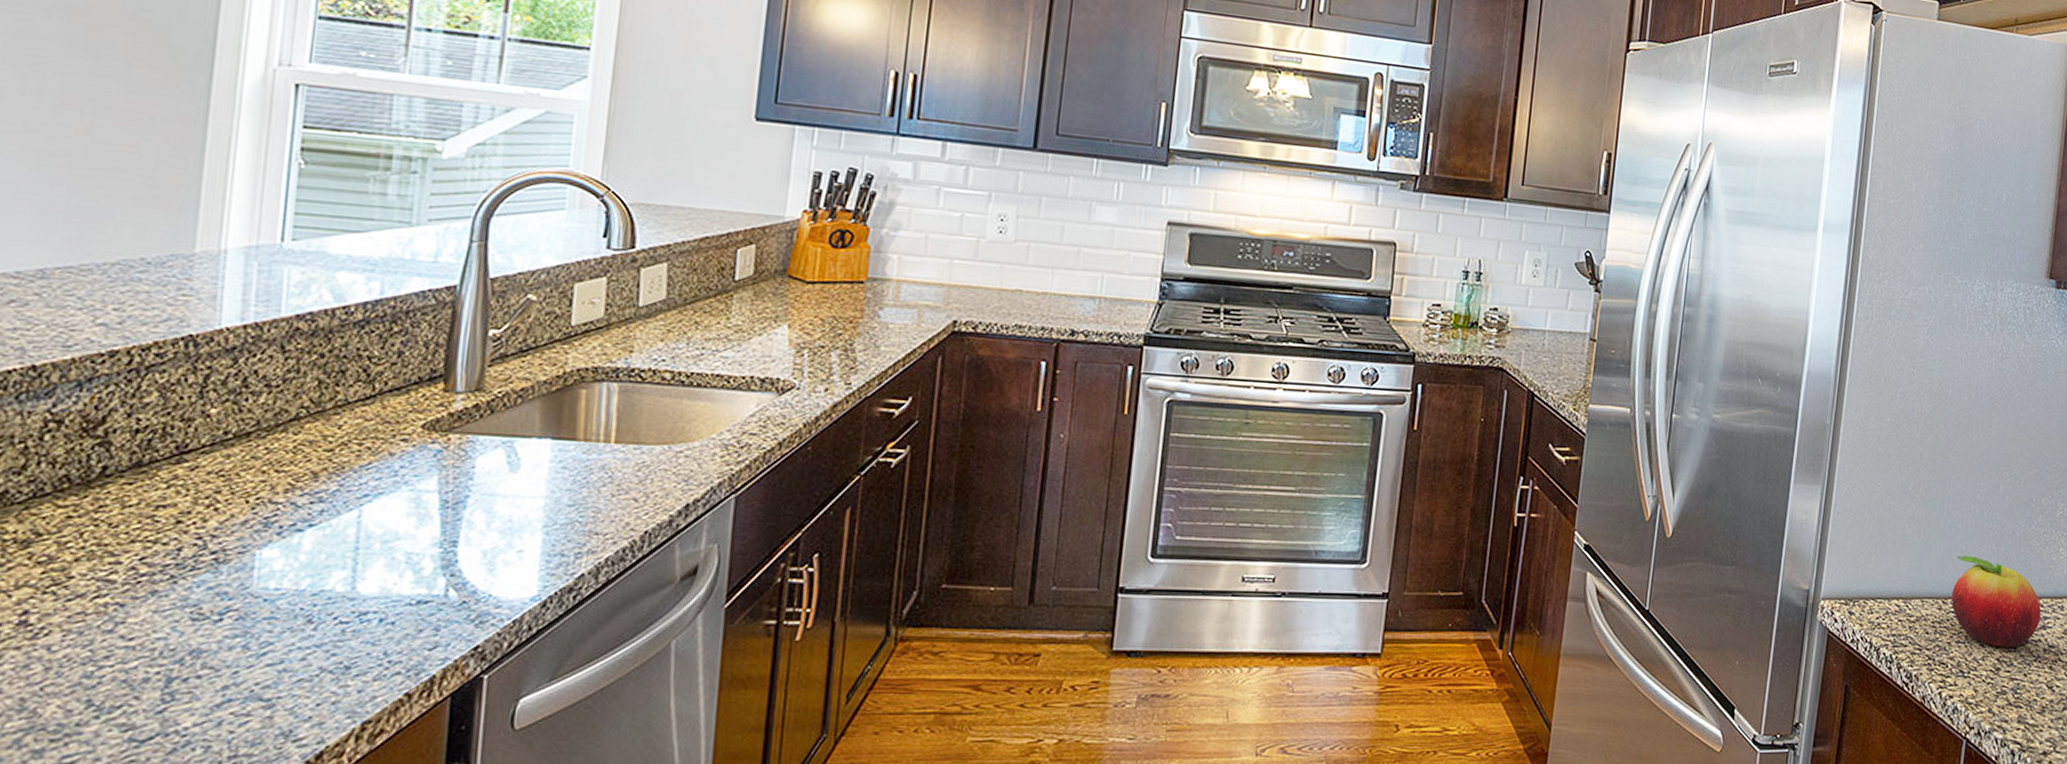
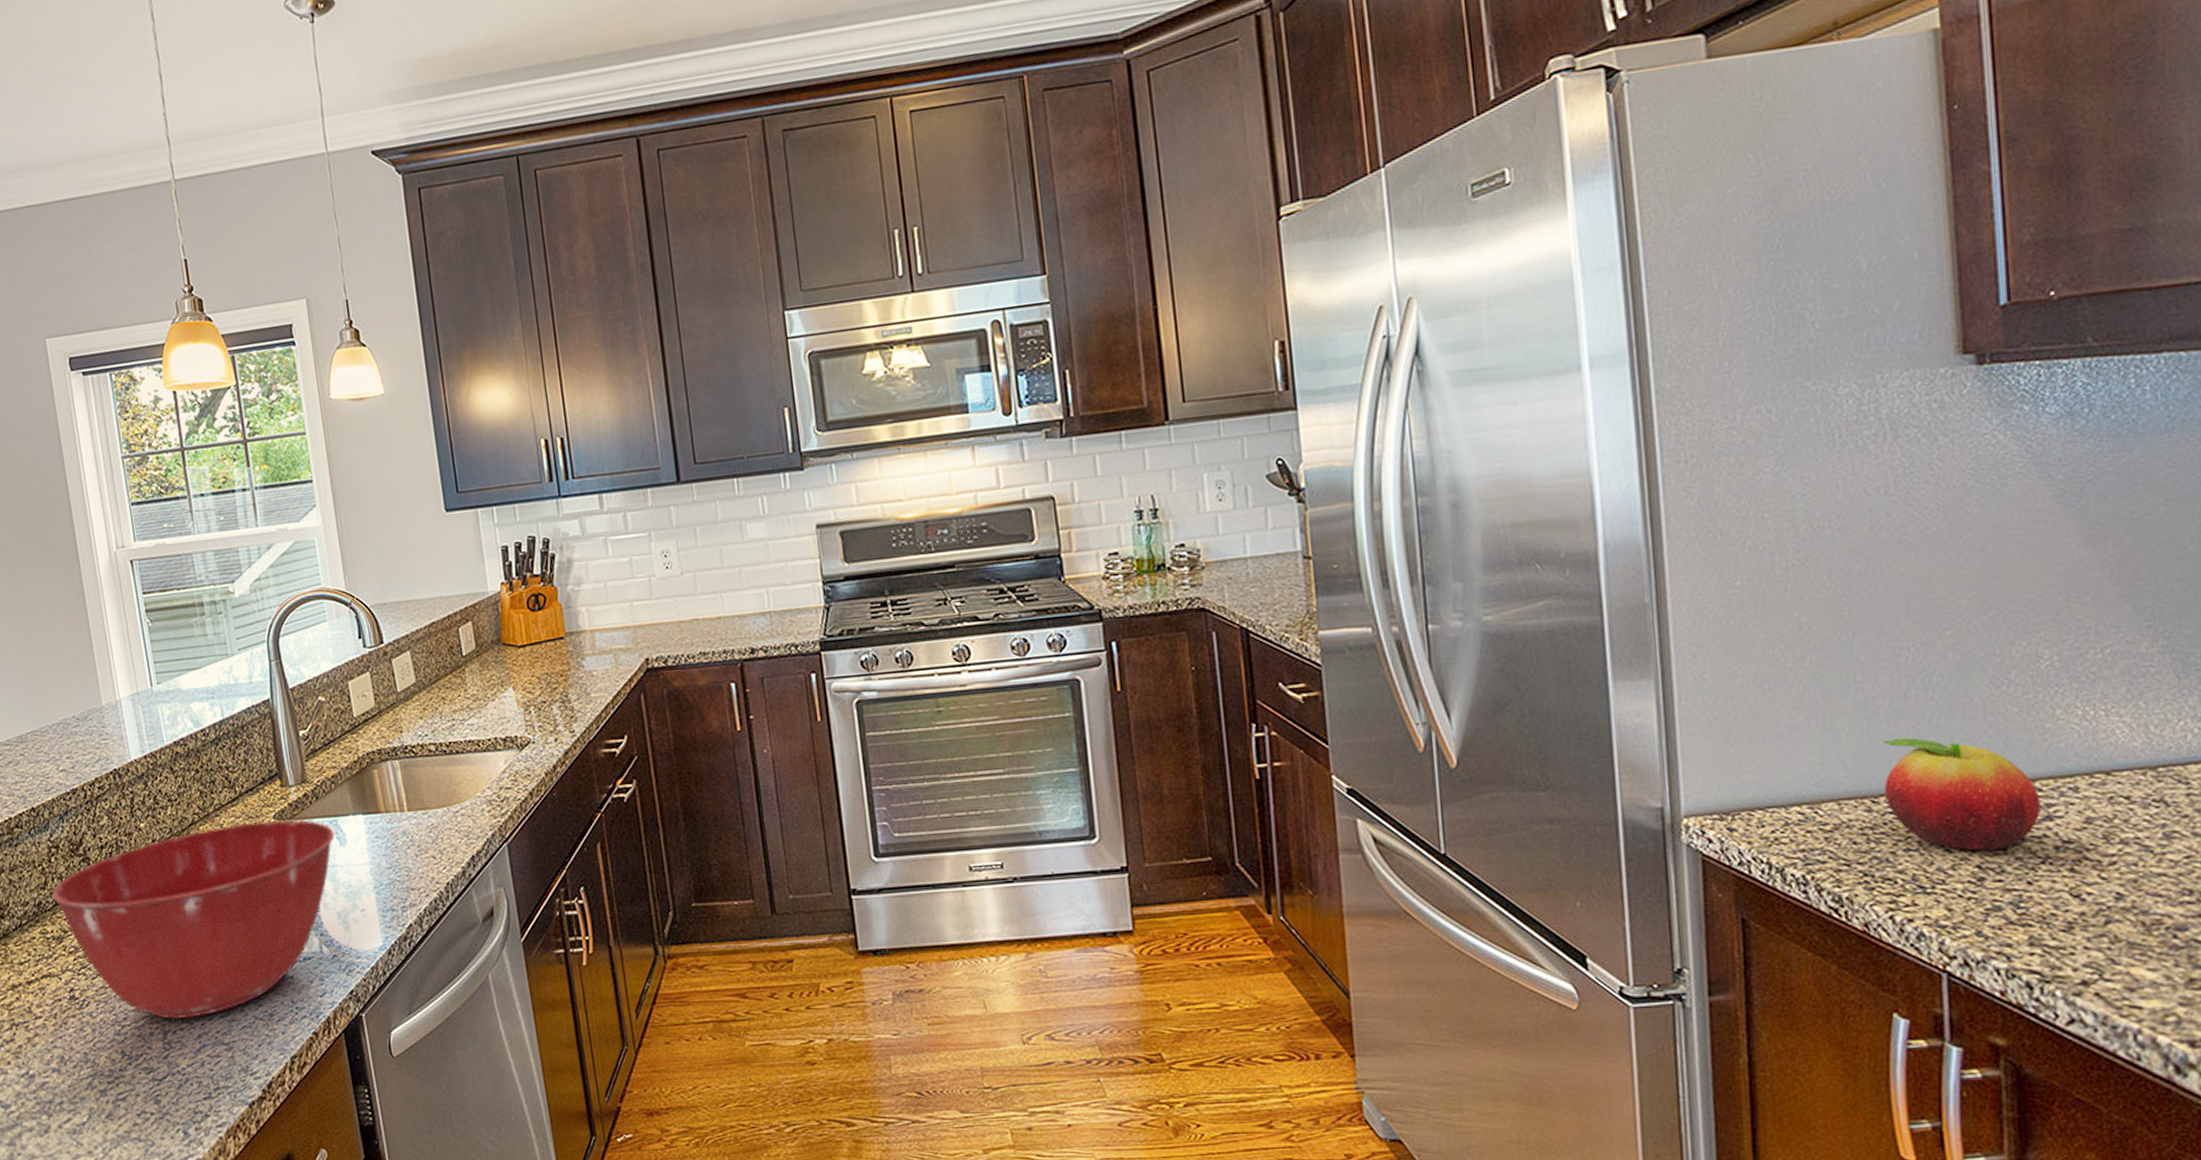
mixing bowl: none [30,428,506,664] -> present [52,819,335,1020]

